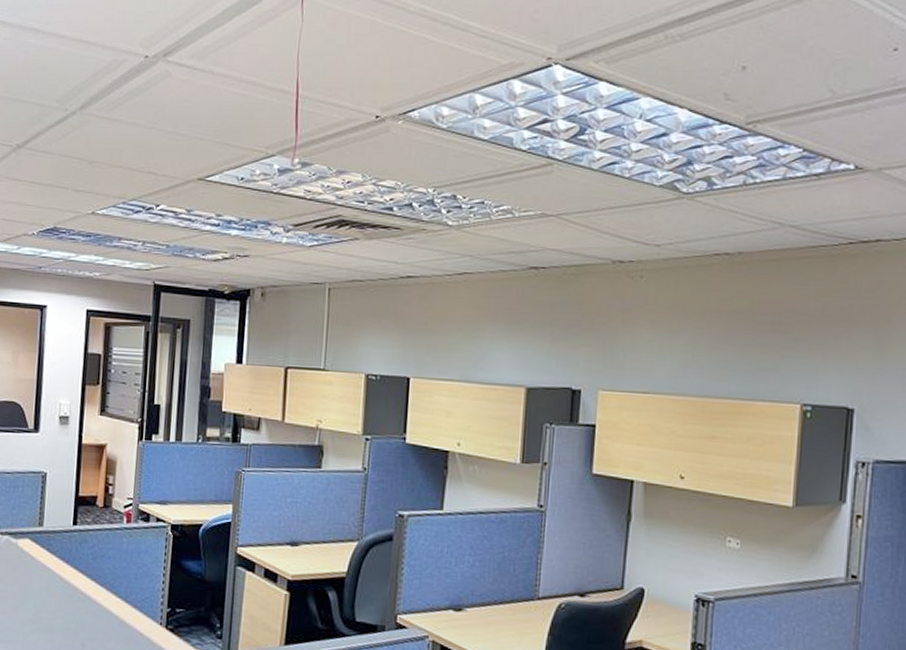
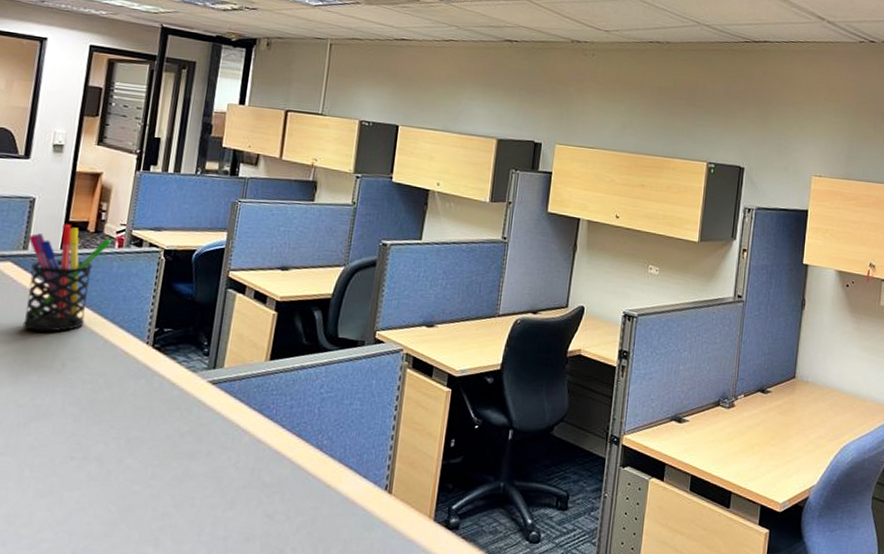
pen holder: none [43,499,121,611] -> present [23,224,112,332]

